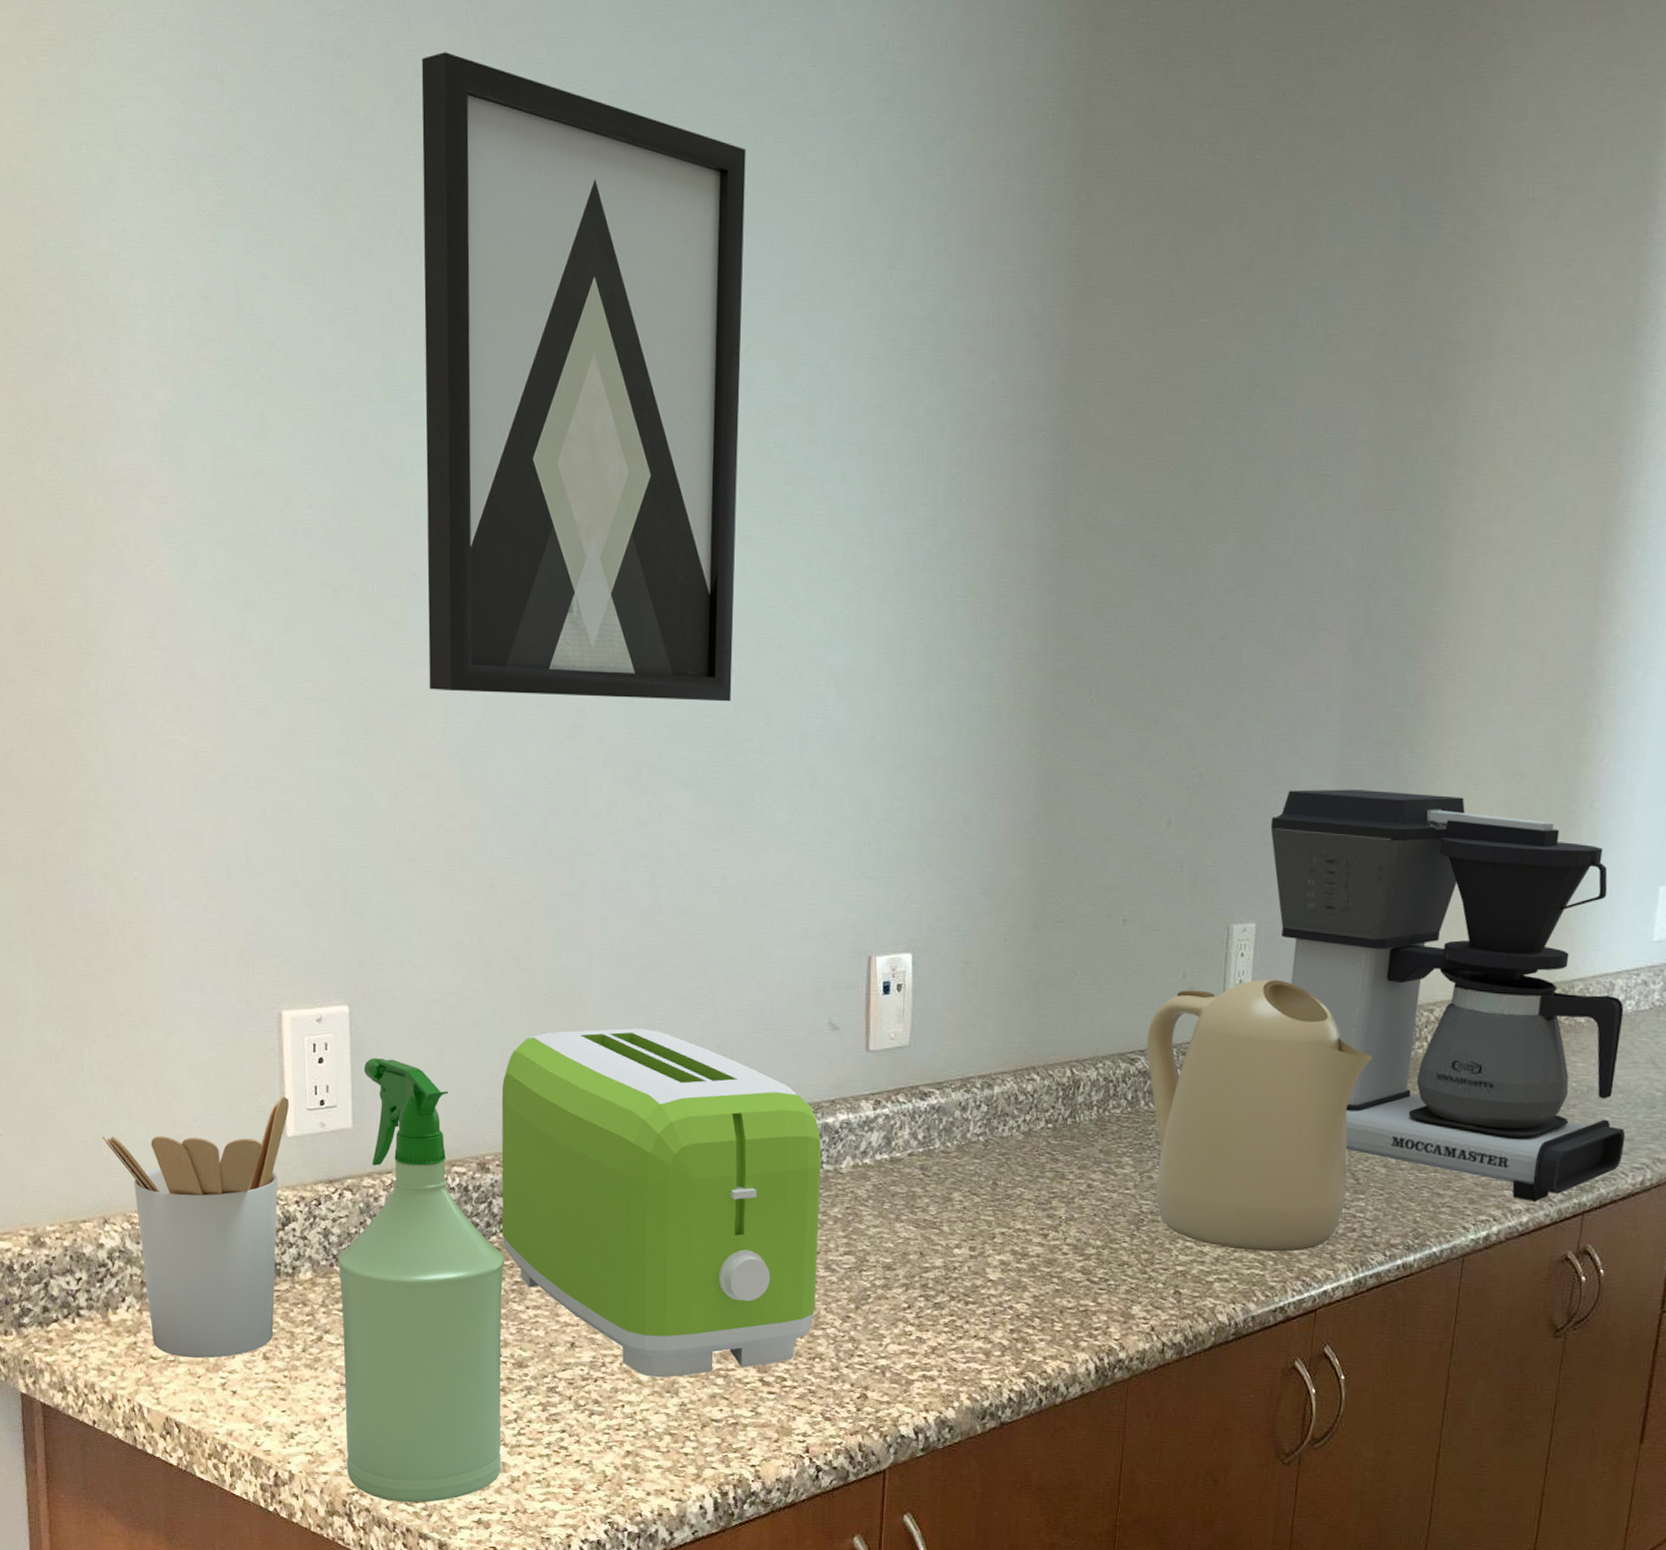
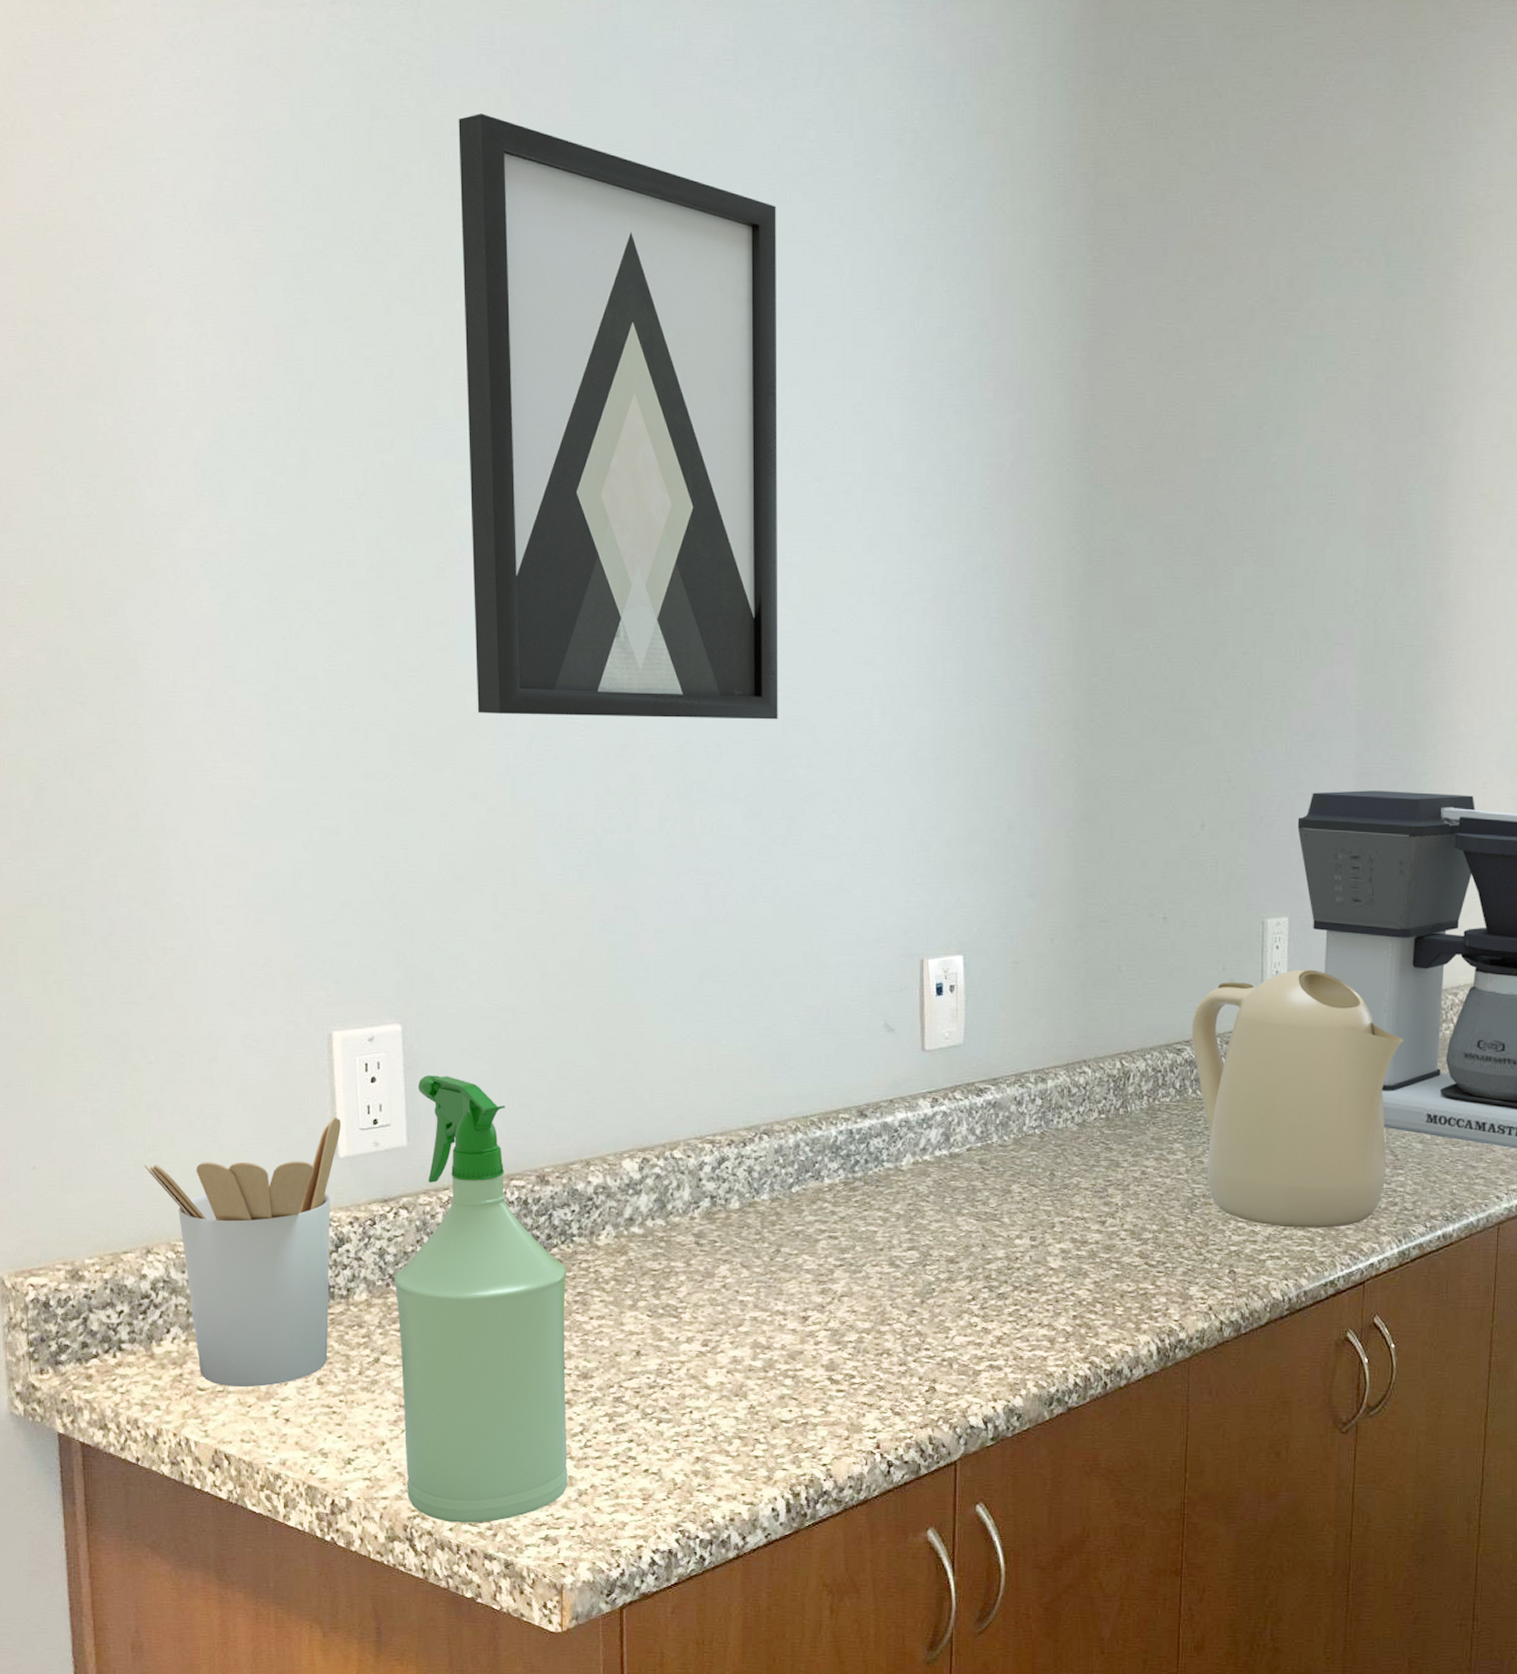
toaster: present [501,1028,822,1378] -> none [559,1036,882,1382]

